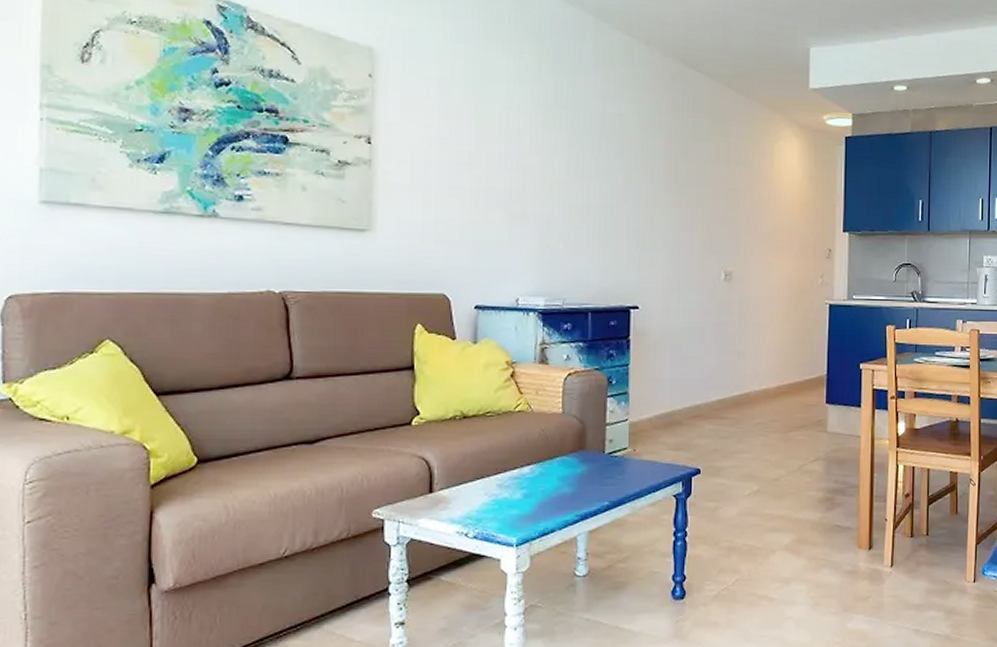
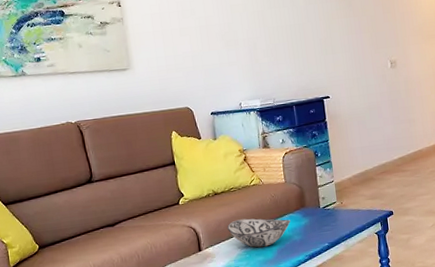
decorative bowl: none [473,455,563,497] -> present [227,218,291,248]

